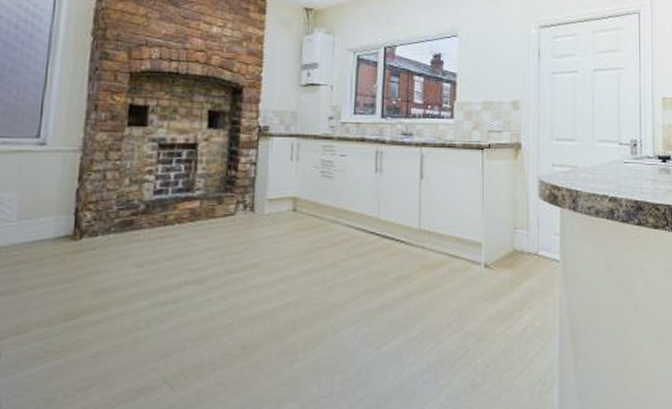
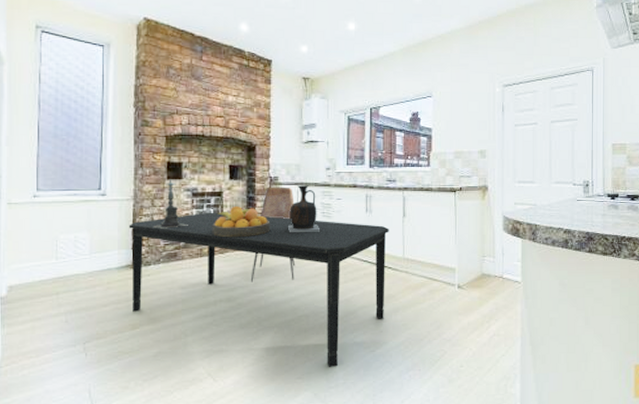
dining table: none [69,168,403,370] -> present [128,212,389,367]
candle holder: none [104,126,151,189] -> present [153,179,188,229]
fruit bowl: none [181,161,257,200] -> present [212,205,271,237]
dining chair: none [226,138,288,259] -> present [250,186,296,282]
vase: none [278,137,319,197] -> present [288,185,321,233]

